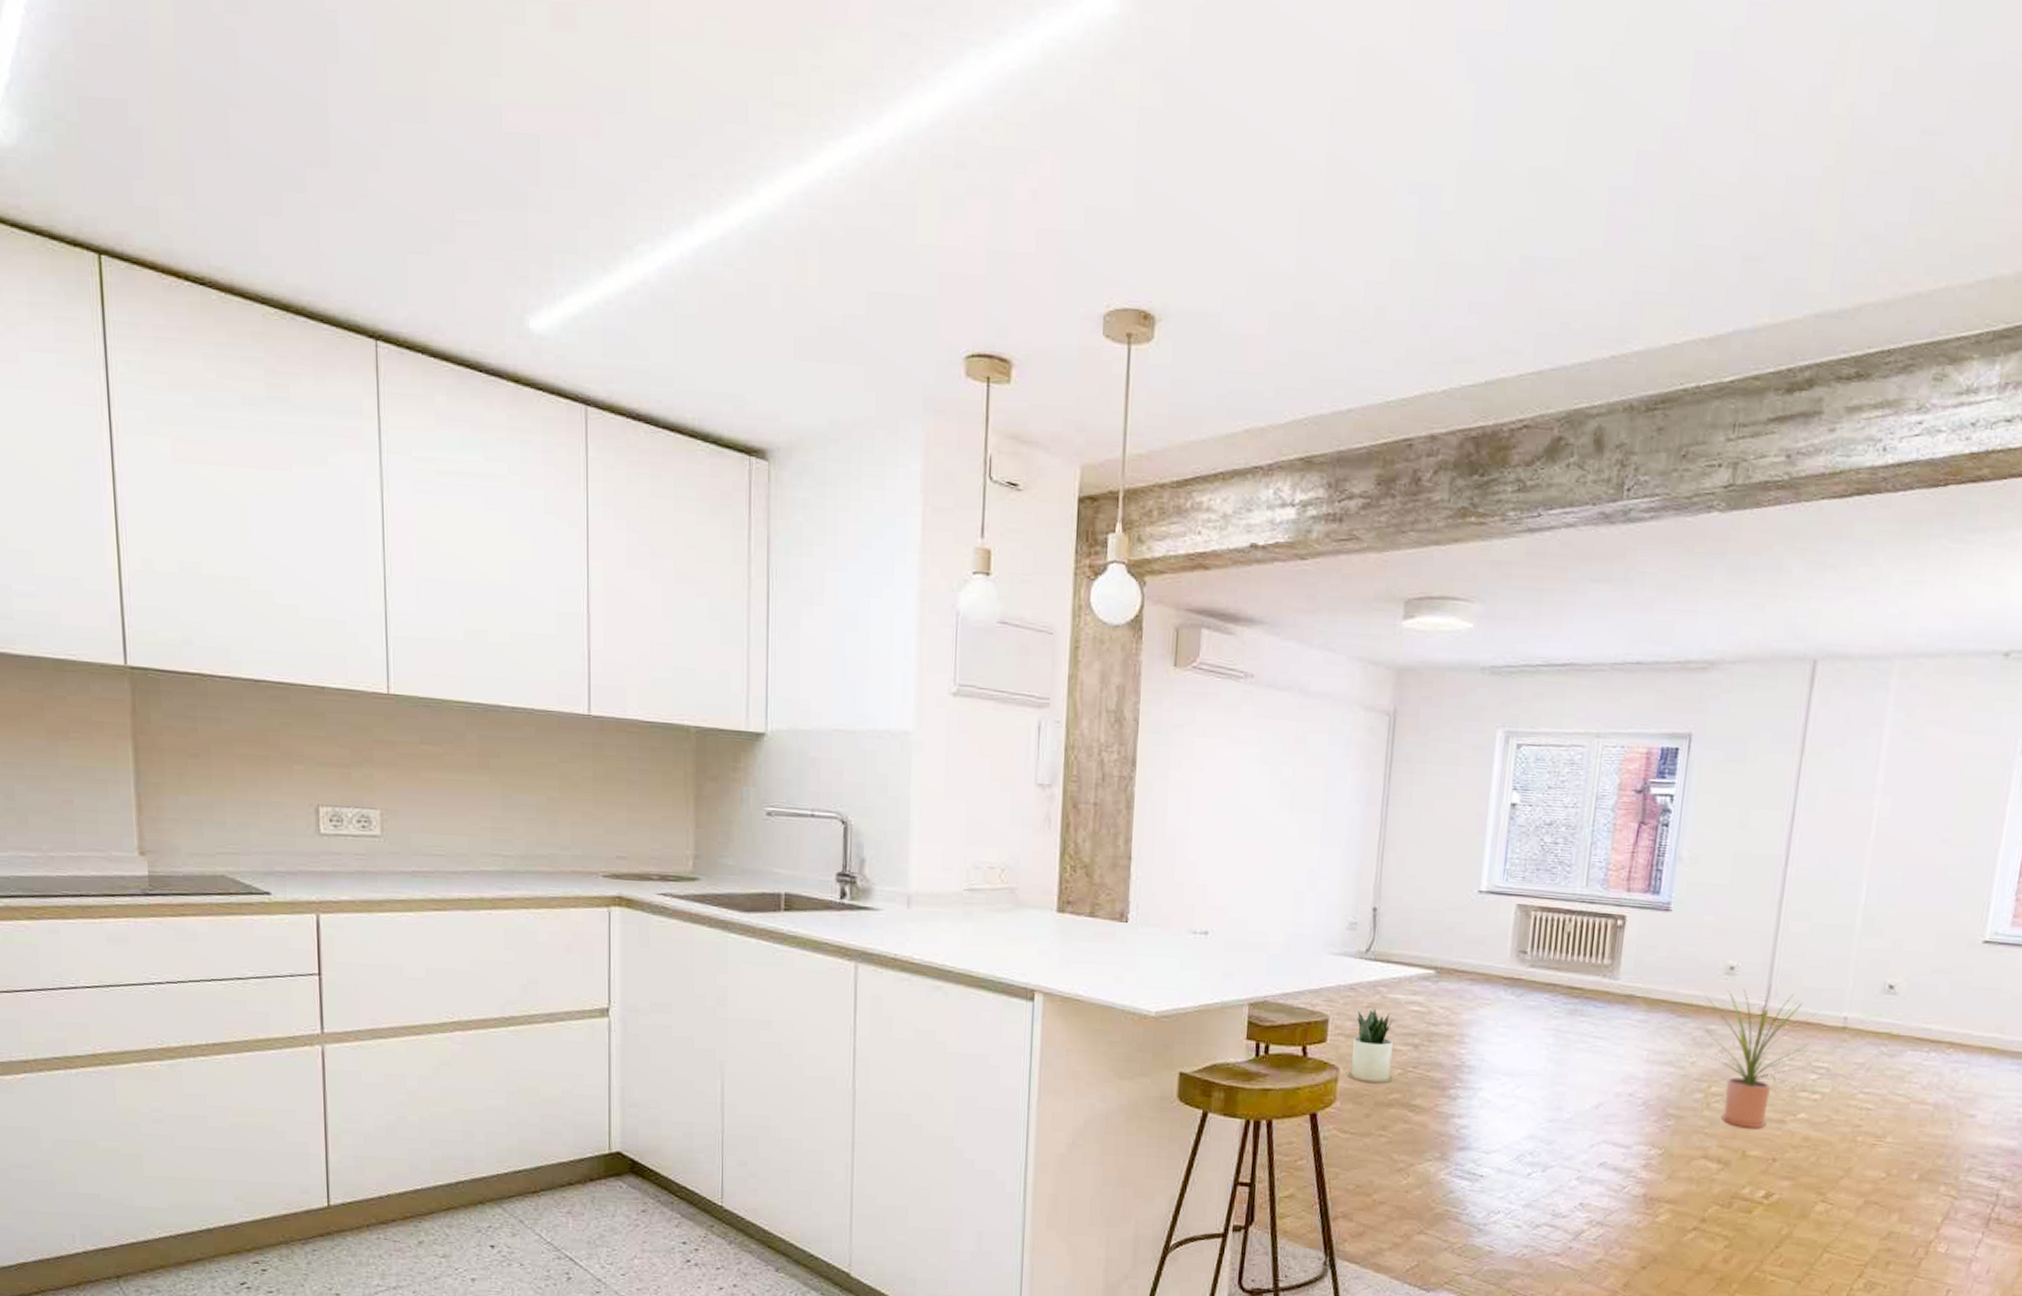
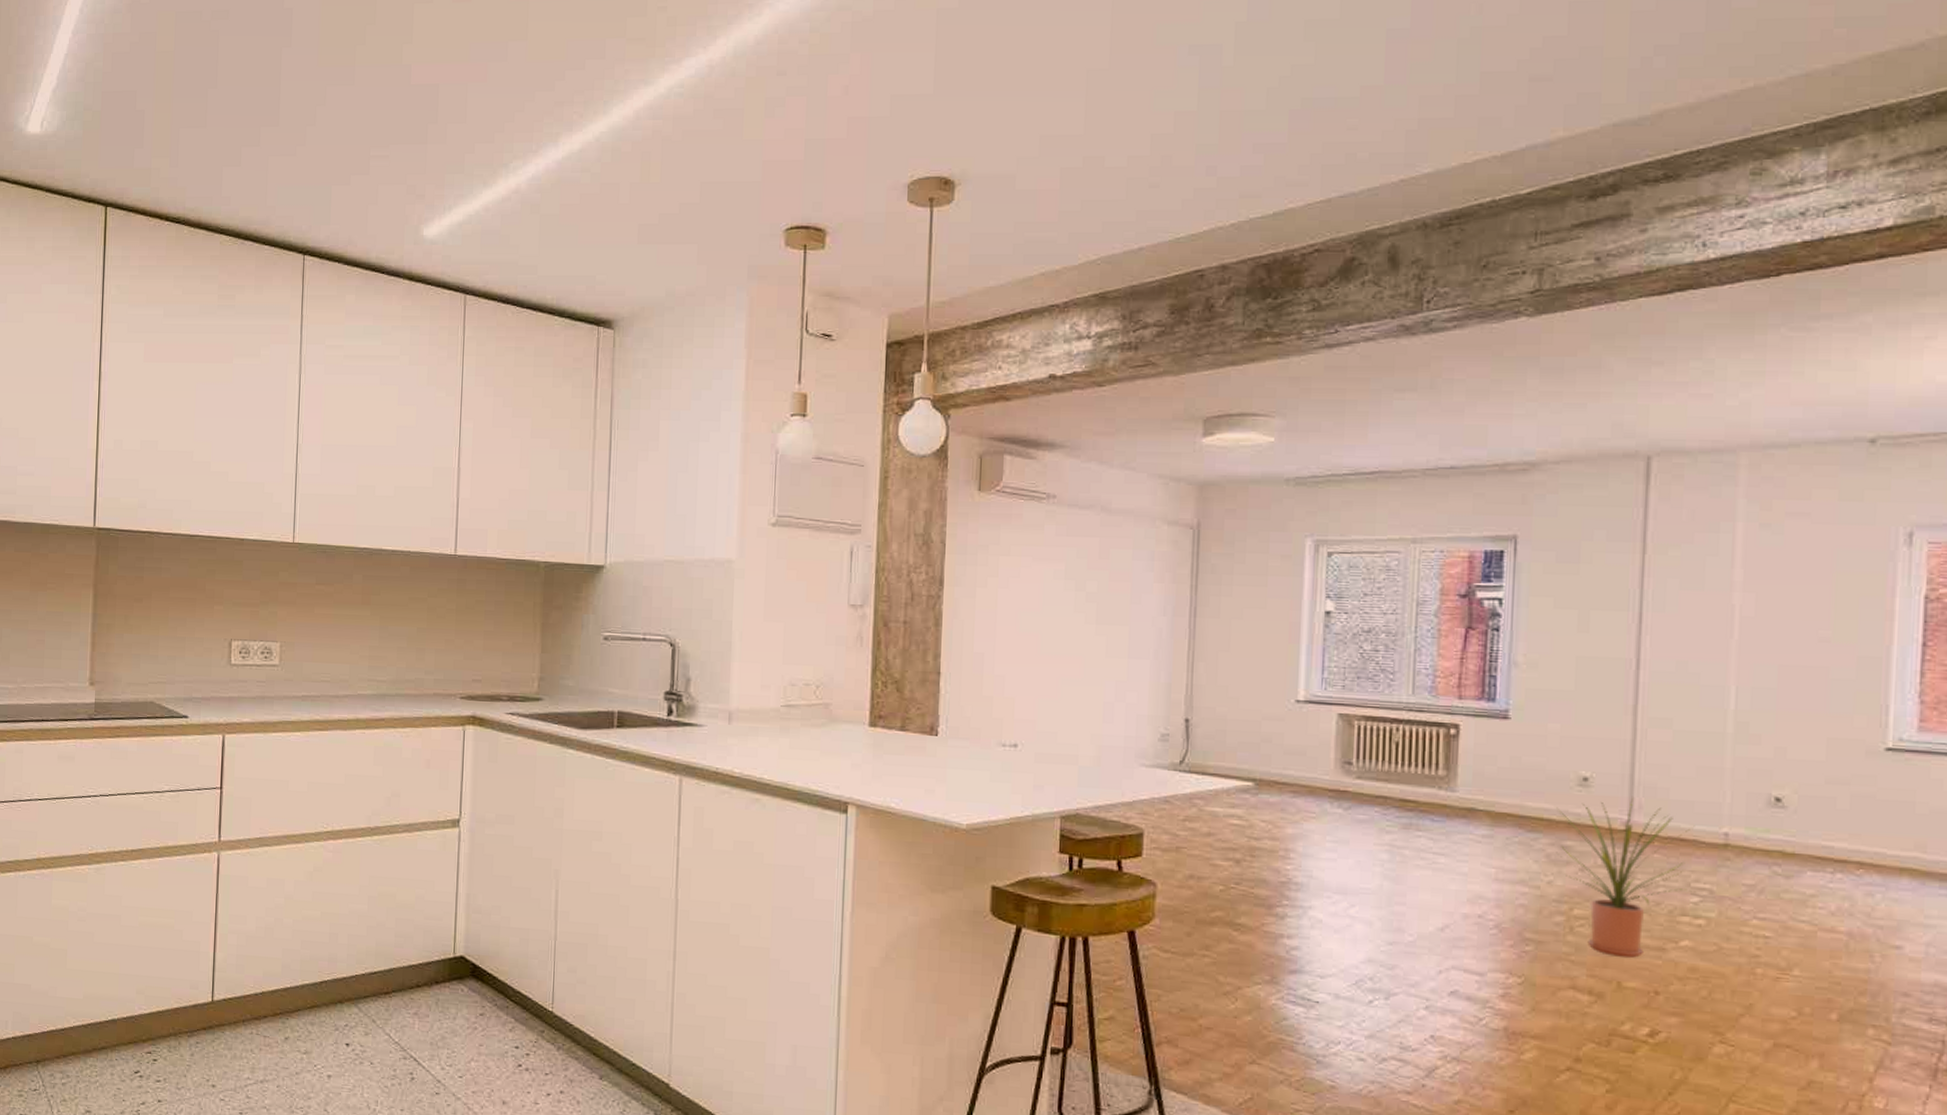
planter: present [1346,1008,1395,1084] -> none [1164,822,1216,901]

